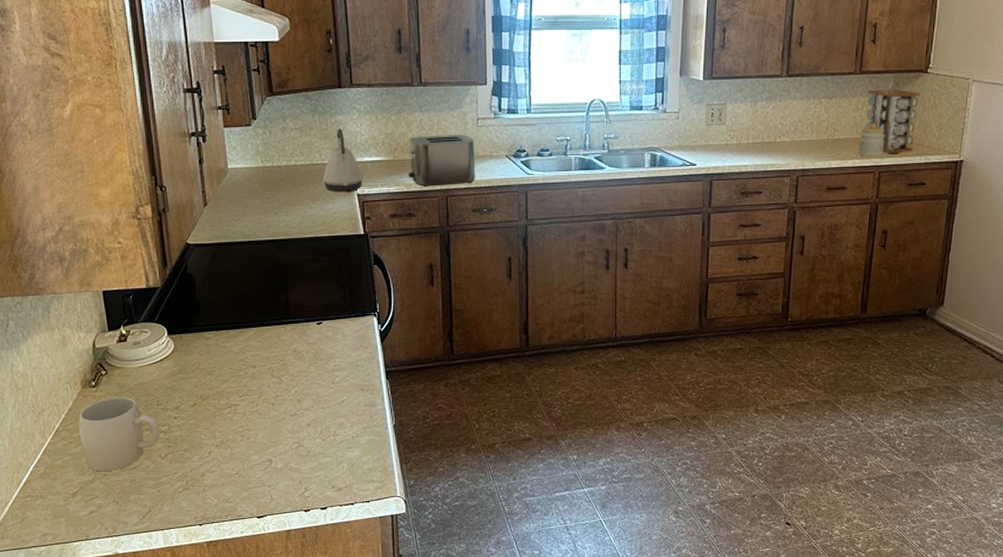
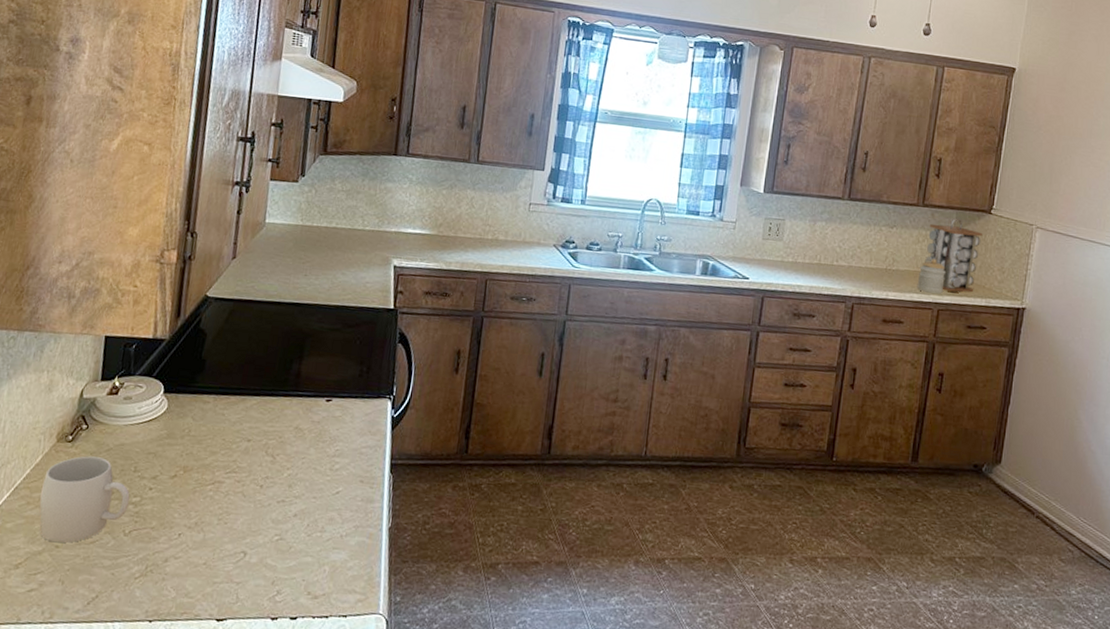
kettle: present [322,128,363,193] -> none [360,195,403,263]
toaster: present [408,135,476,188] -> none [450,214,524,270]

